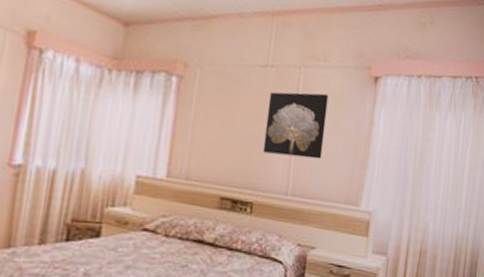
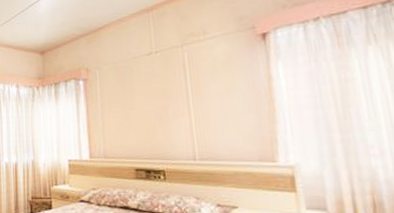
wall art: present [262,92,329,159] -> none [159,62,223,126]

